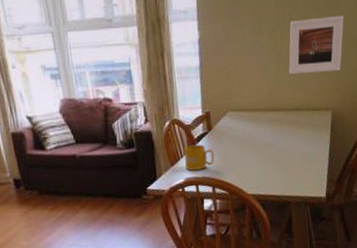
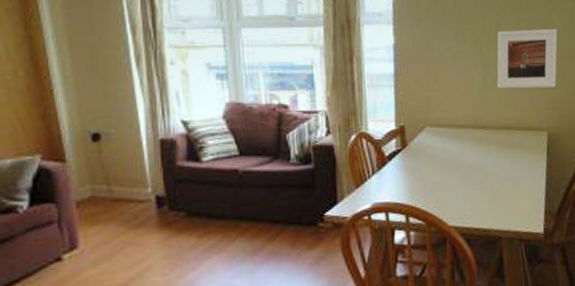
mug: present [184,144,215,171] -> none [372,163,409,195]

